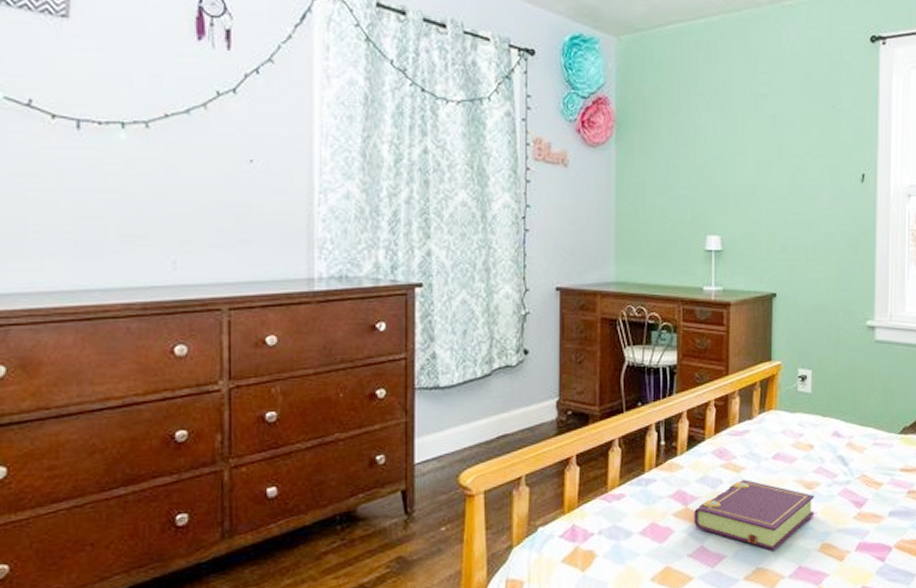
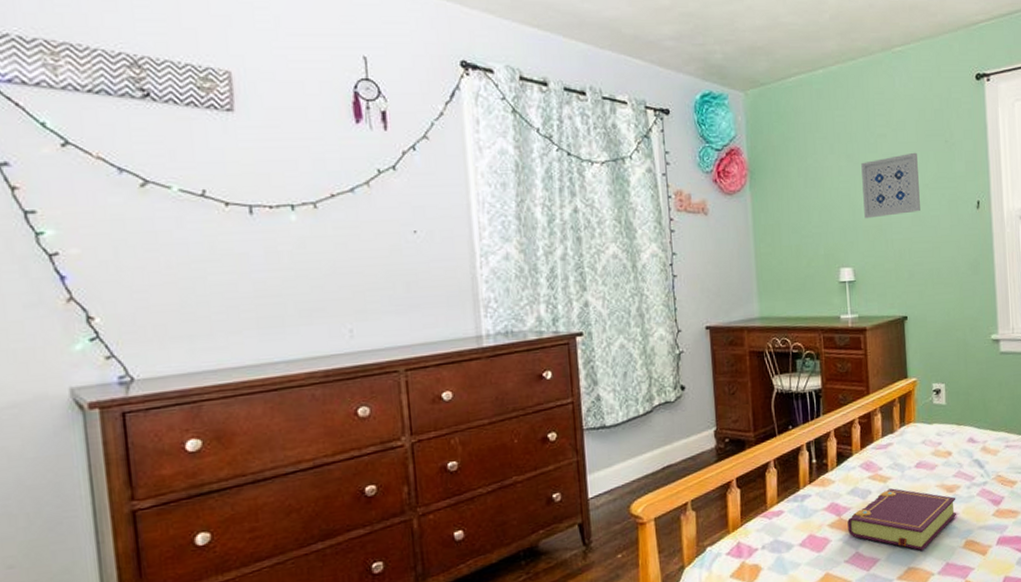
wall art: none [738,116,800,184] -> present [861,152,920,219]

